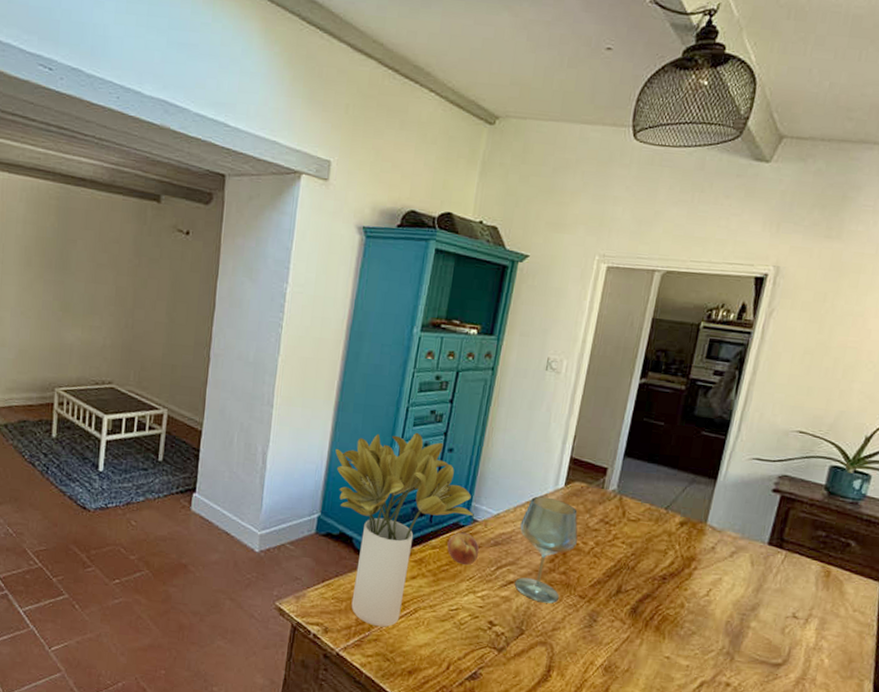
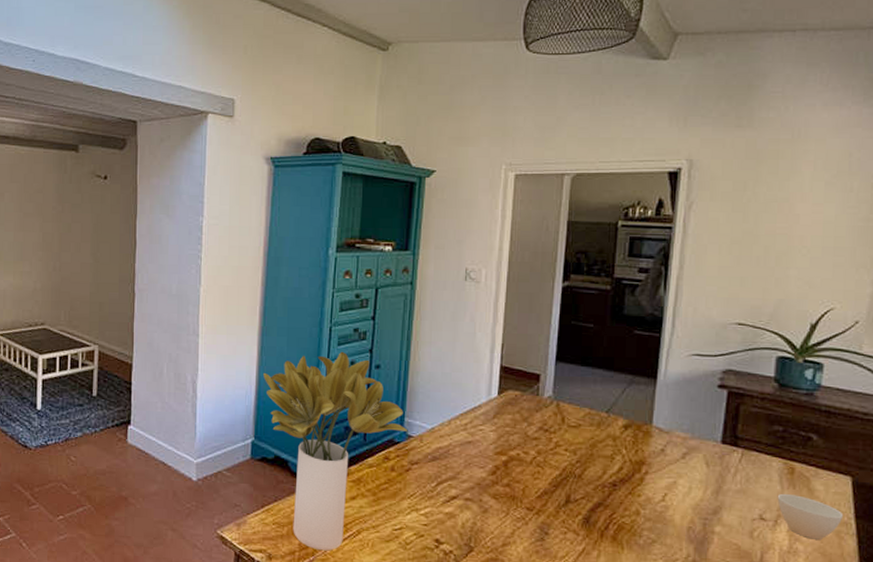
fruit: present [447,532,480,566] -> none [384,449,418,483]
wine glass: present [514,496,579,604] -> none [456,407,519,518]
cup: none [810,594,868,639] -> present [777,493,844,540]

